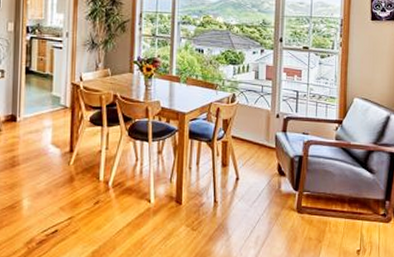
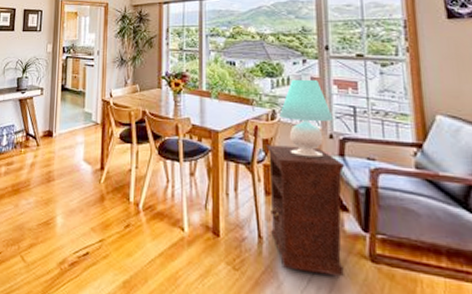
nightstand: none [225,124,286,225] -> present [267,145,346,276]
table lamp: none [238,66,281,134] -> present [279,79,333,158]

